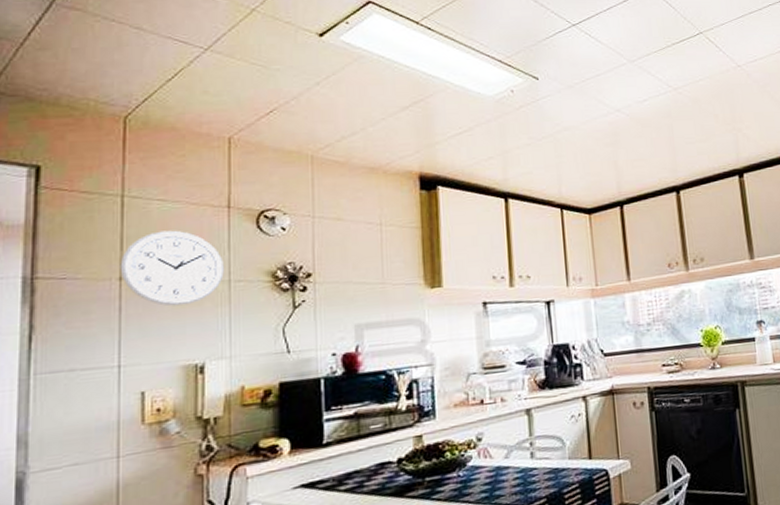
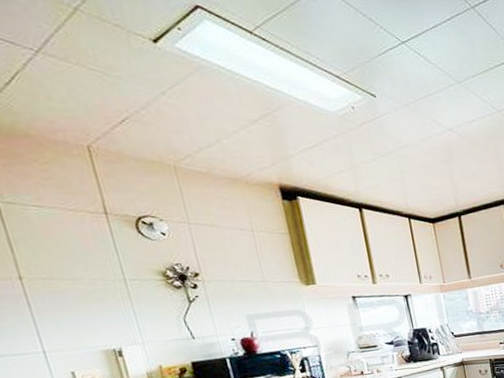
wall clock: present [120,230,224,306] -> none [14,234,118,302]

